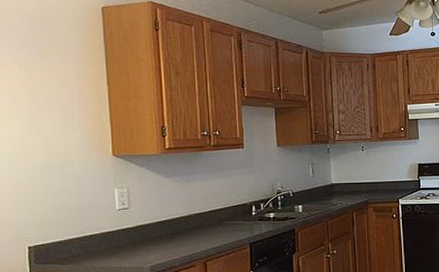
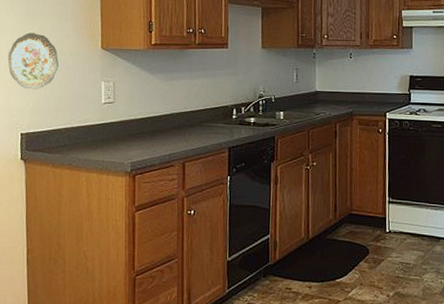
decorative plate: none [10,144,67,201] -> present [7,33,59,90]

